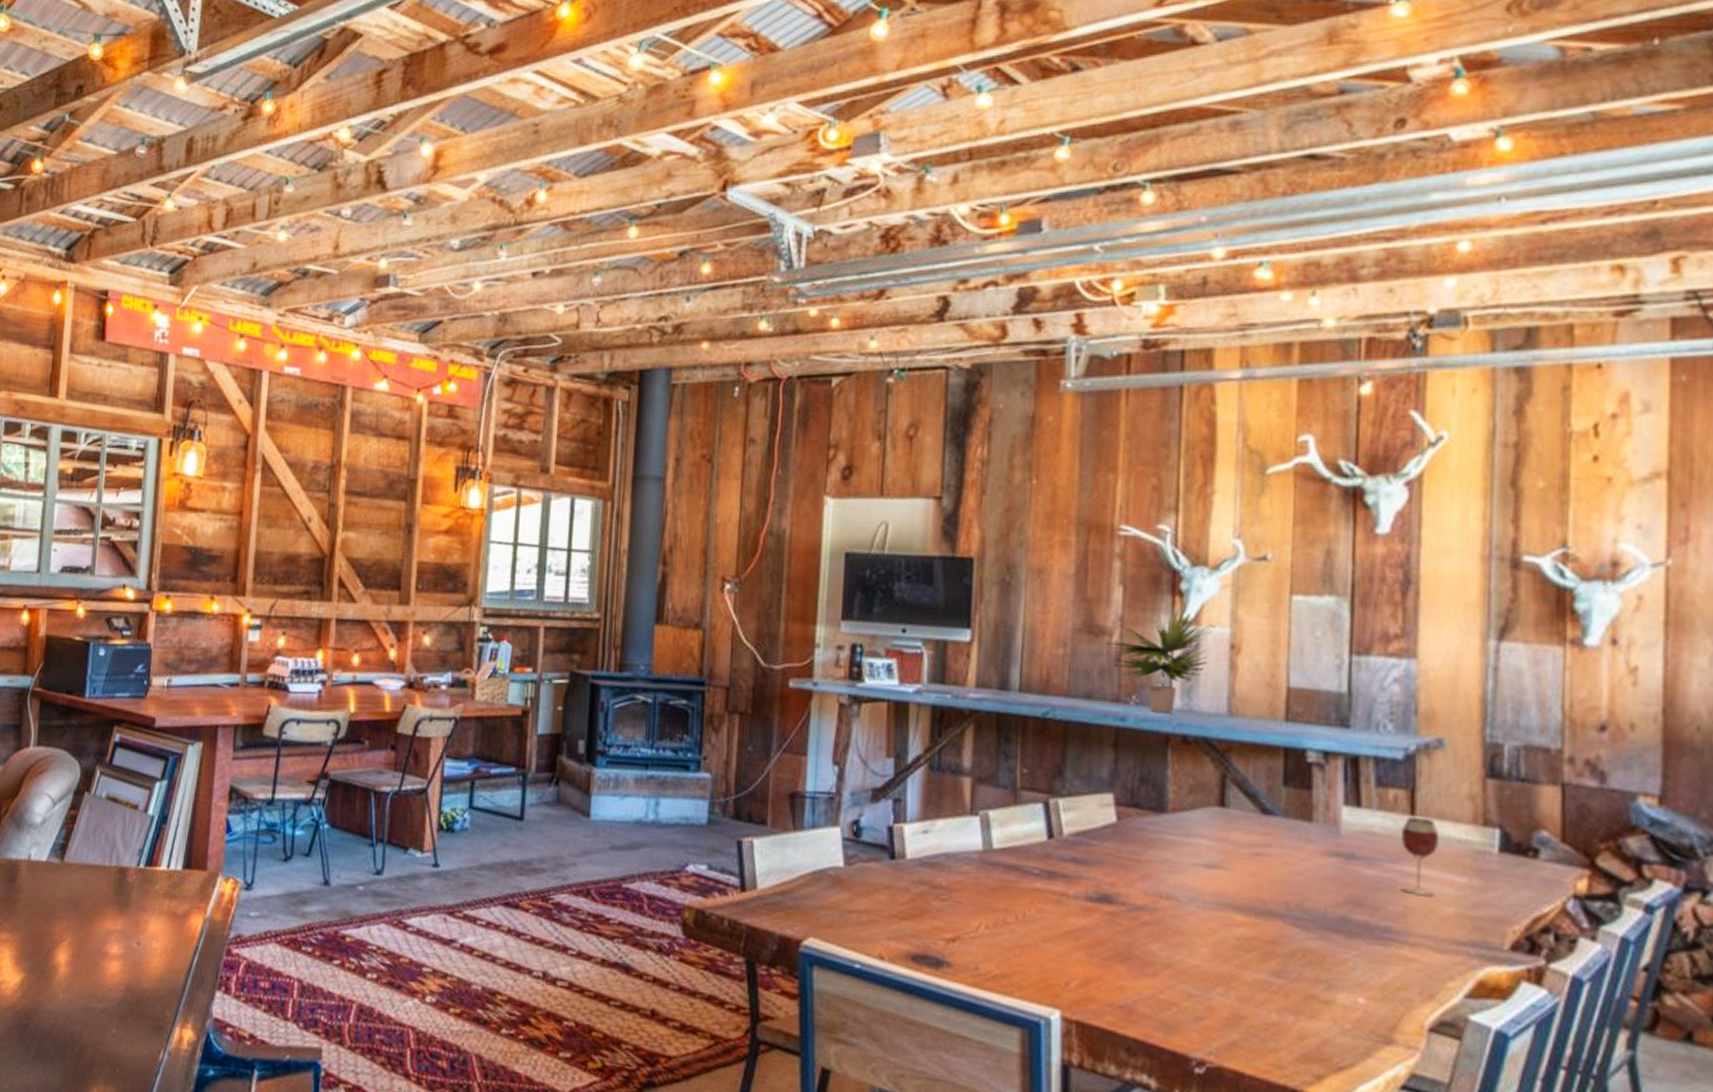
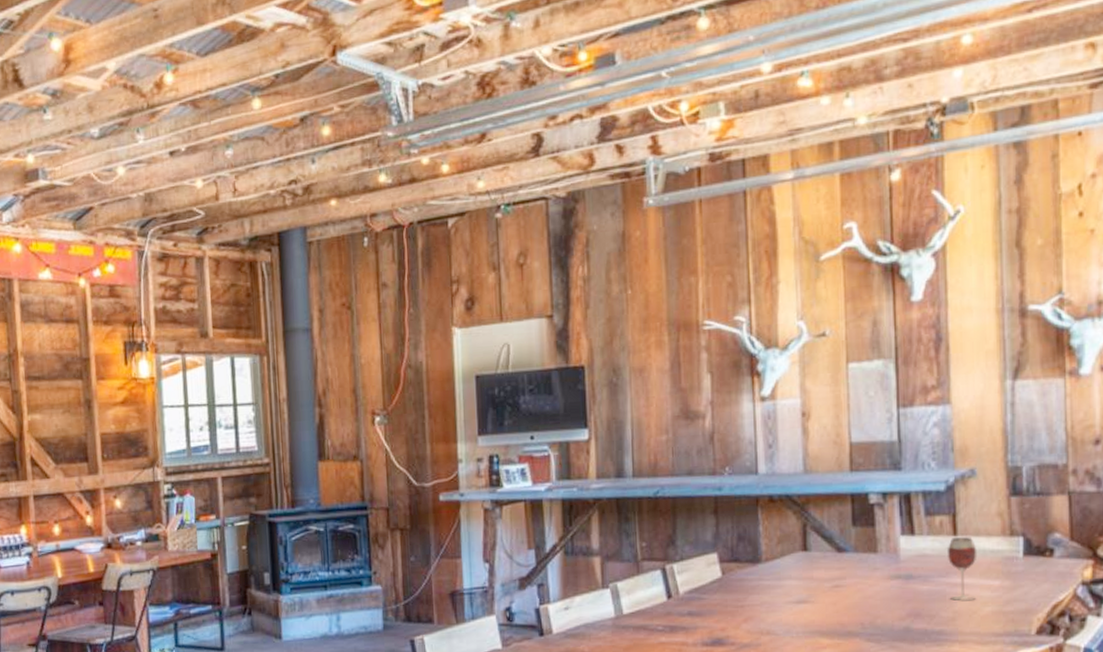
plant: present [1106,602,1215,713] -> none [701,381,788,479]

